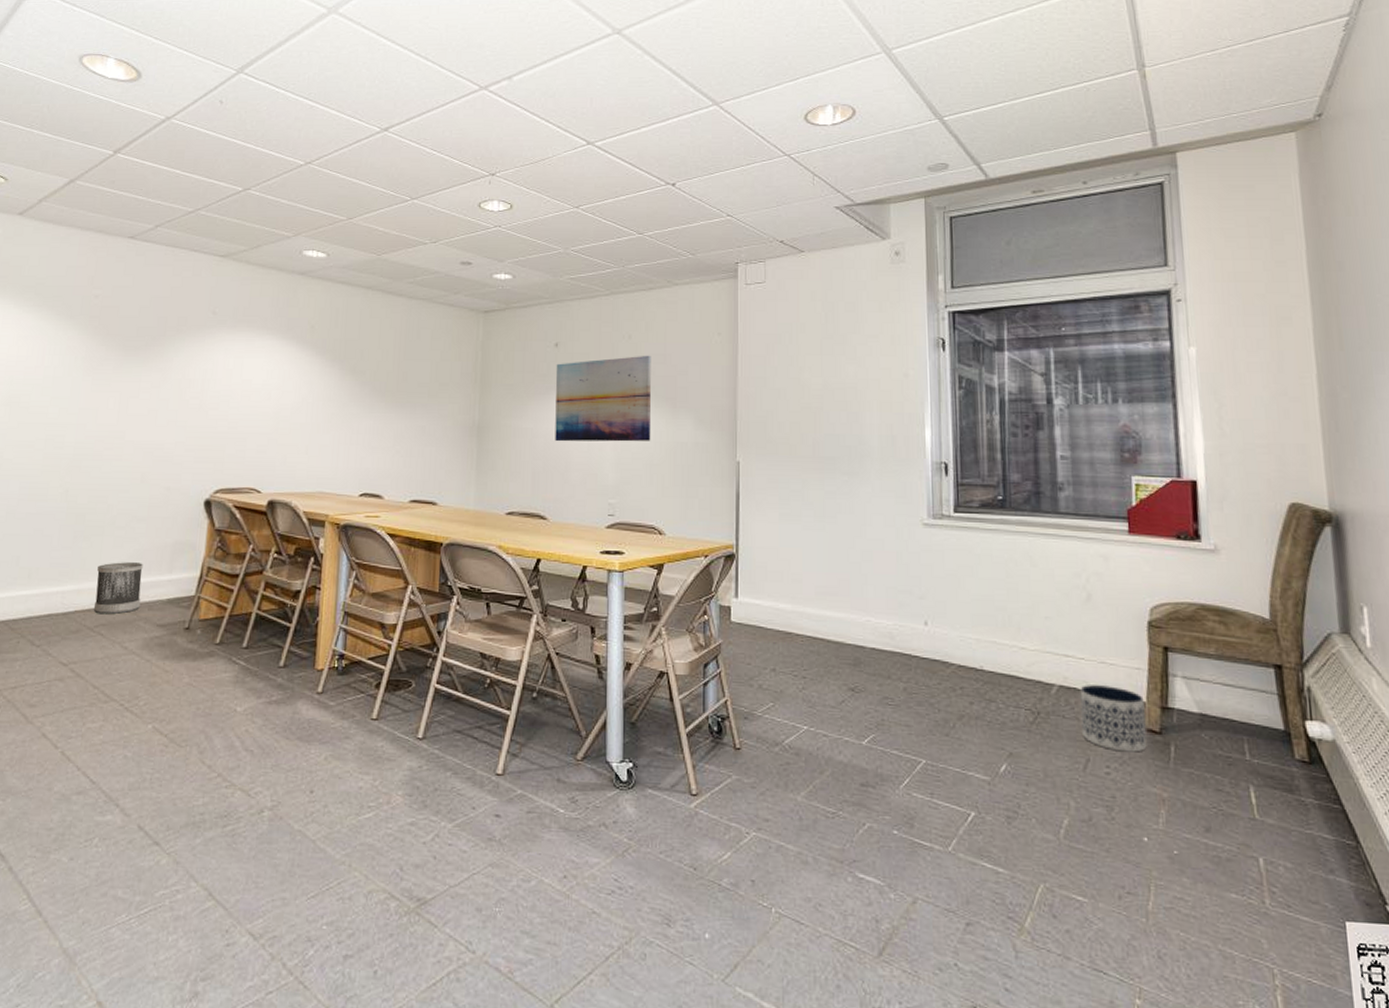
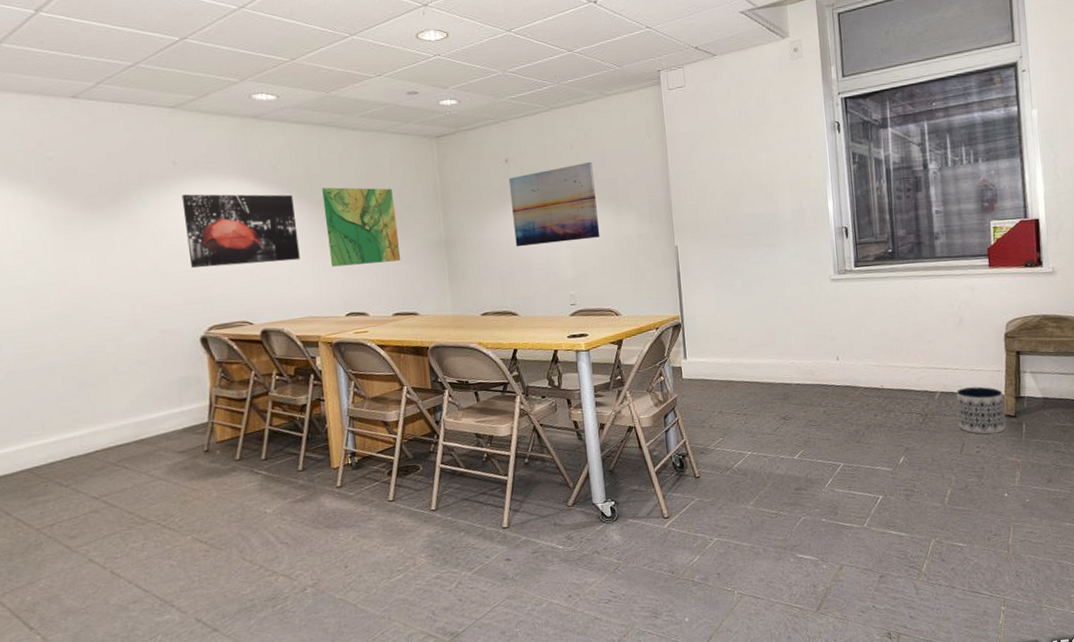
wastebasket: present [94,562,143,615] -> none [109,400,158,451]
wall art: none [210,346,326,428] -> present [182,194,300,269]
map: none [352,353,430,442] -> present [322,187,401,267]

